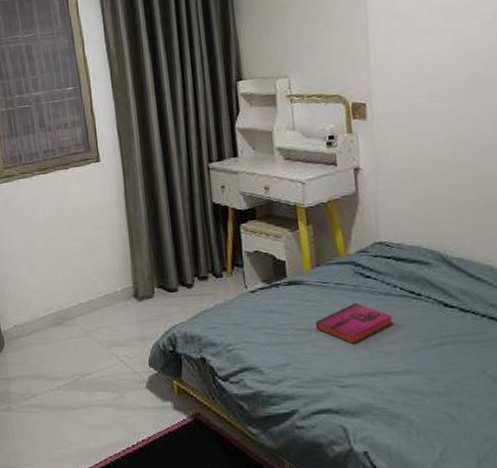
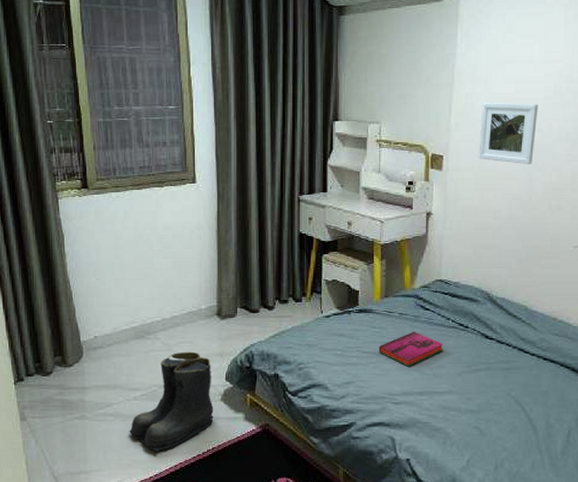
boots: none [55,336,141,445] -> present [129,351,214,452]
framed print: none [405,32,477,103] -> present [478,103,538,164]

